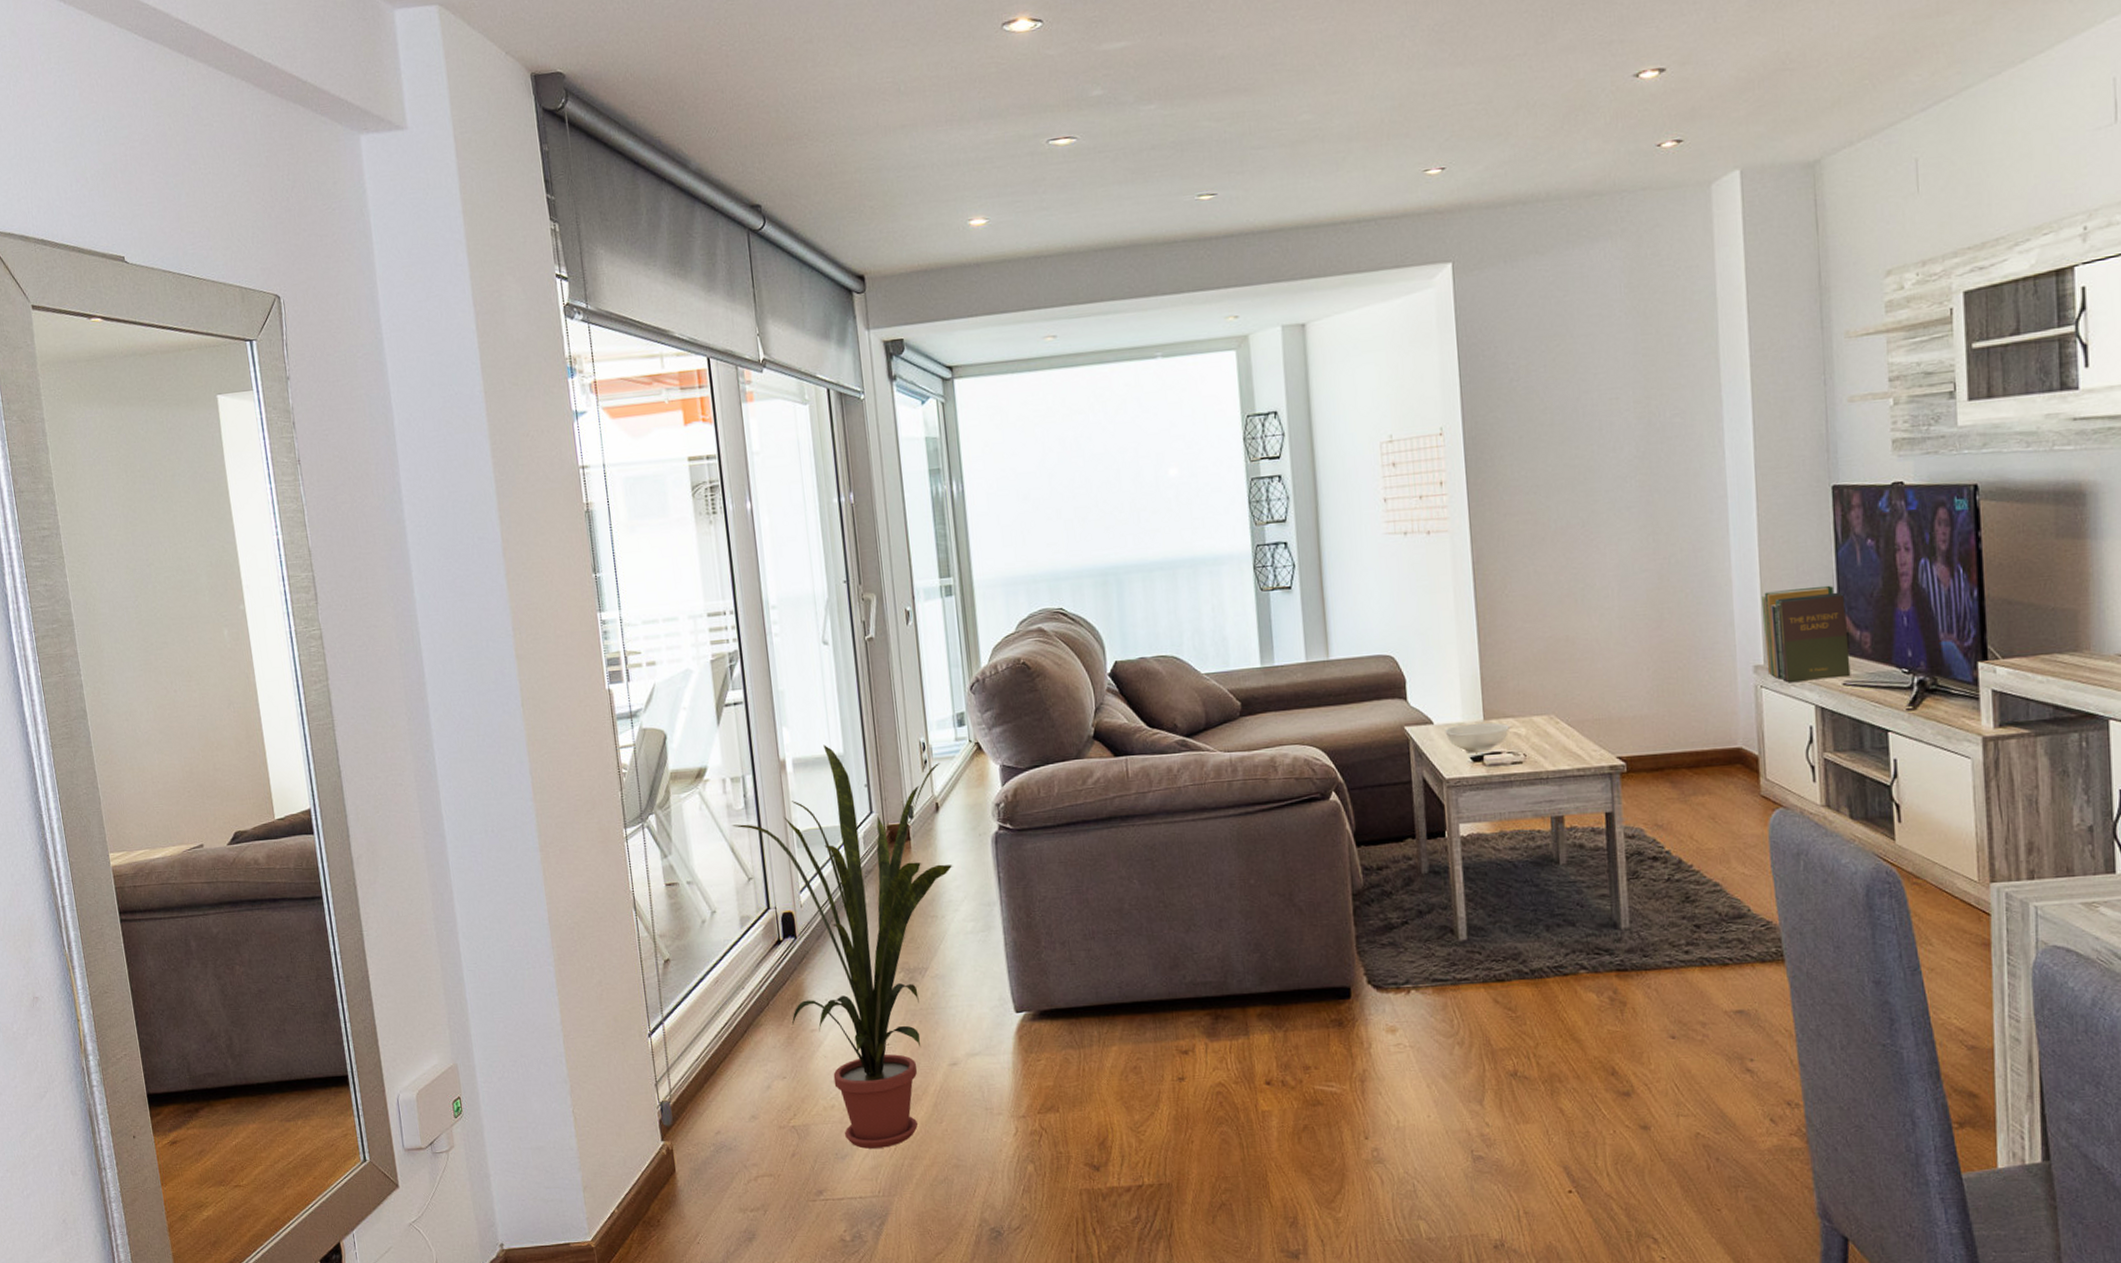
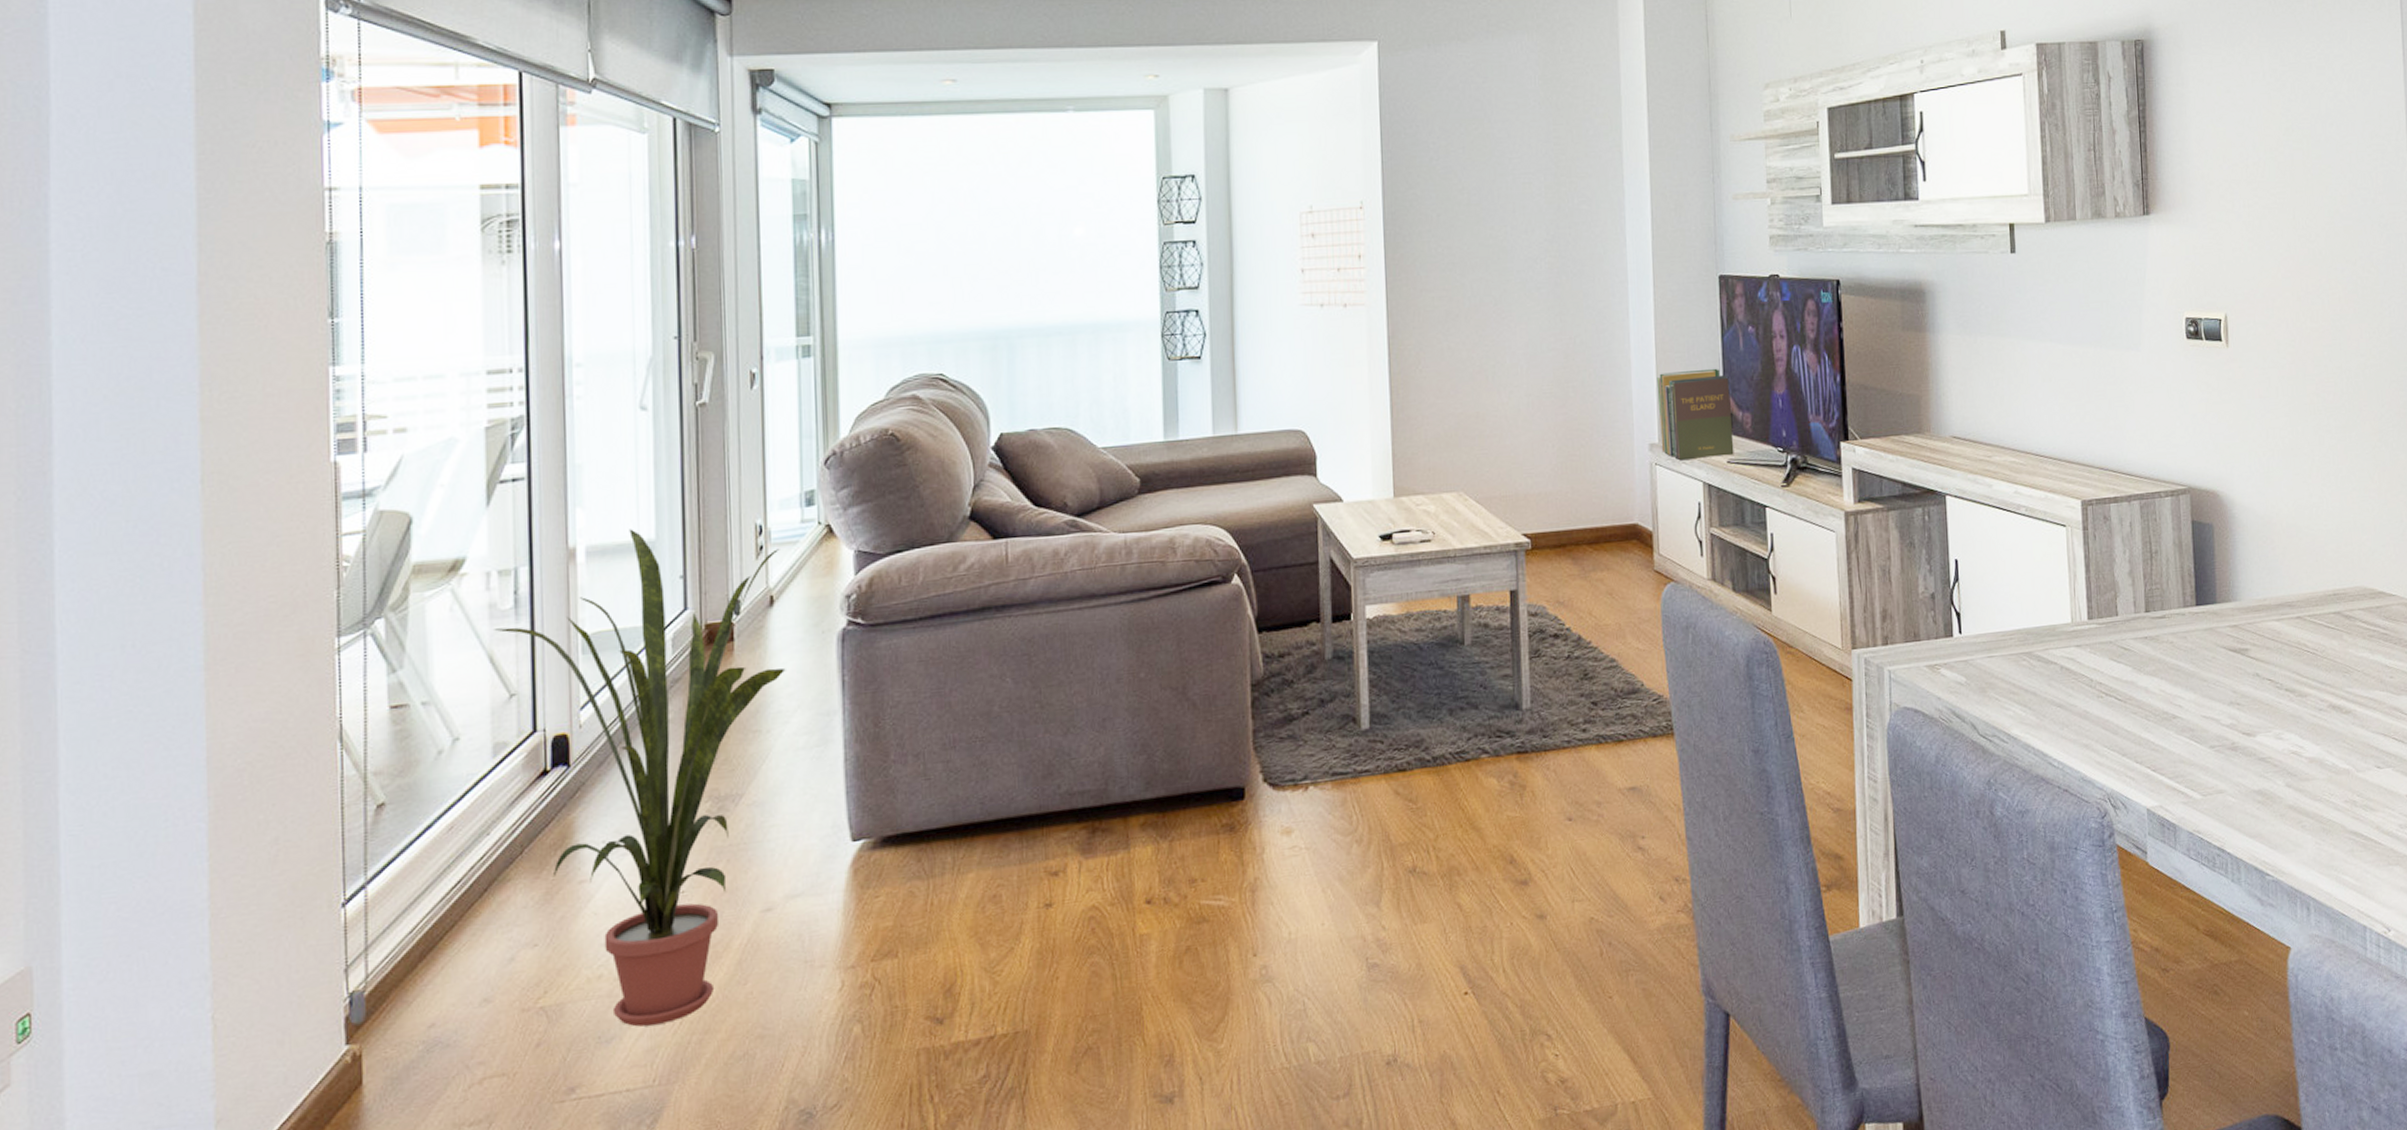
bowl: present [1444,722,1510,753] -> none [1354,499,1419,532]

